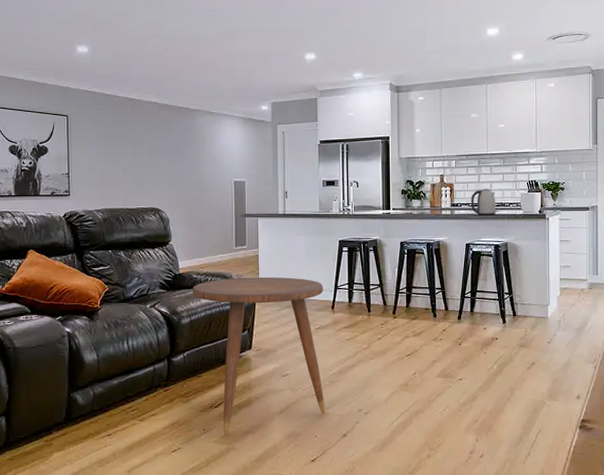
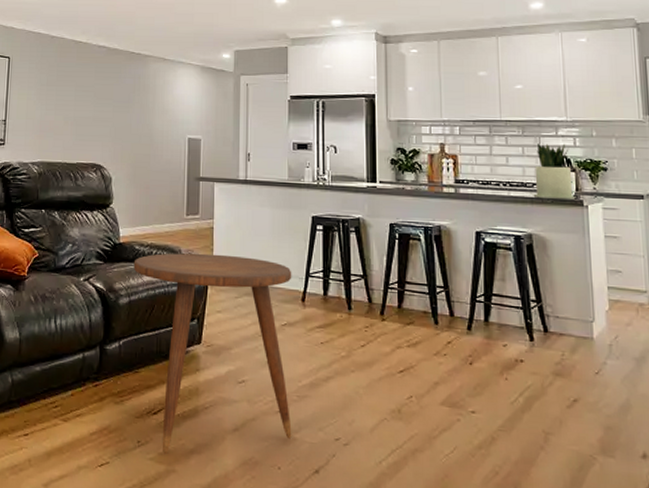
kettle: present [471,189,495,216] -> none [481,164,514,198]
planter: none [509,170,541,215] -> present [533,142,576,201]

